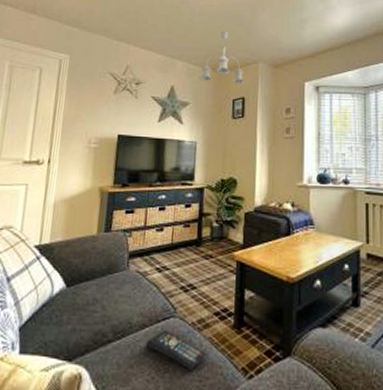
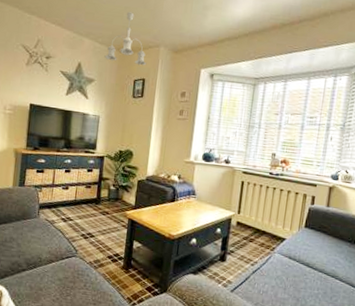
remote control: present [145,330,207,370] -> none [52,265,100,296]

